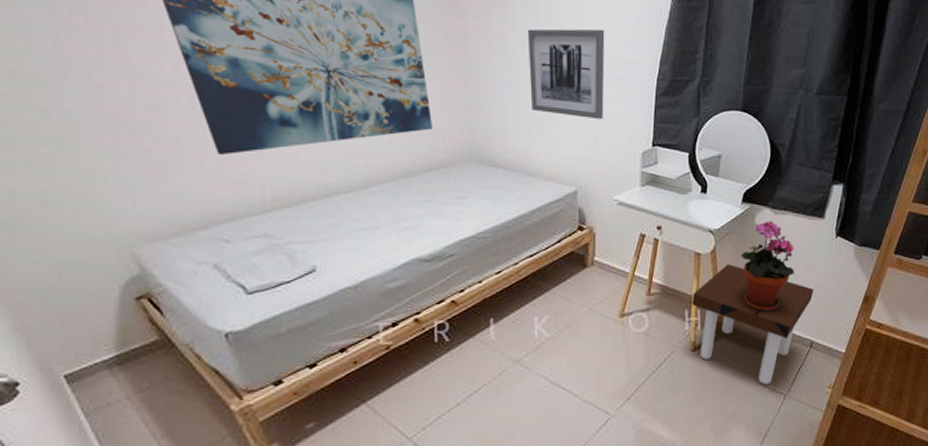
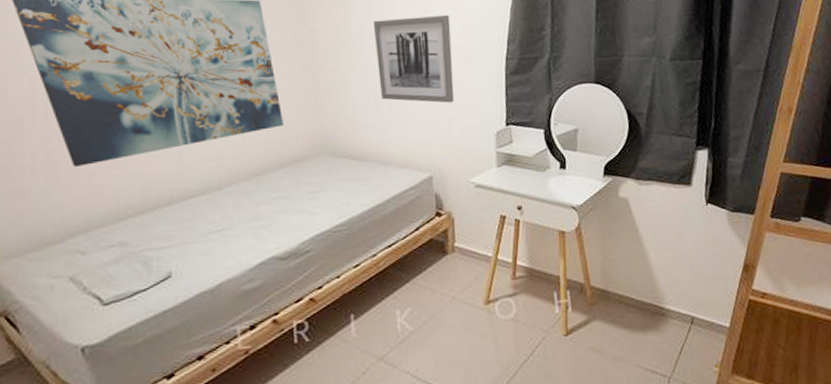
side table: present [692,264,814,385] -> none [559,240,689,367]
potted plant: present [741,221,795,312] -> none [607,192,666,289]

